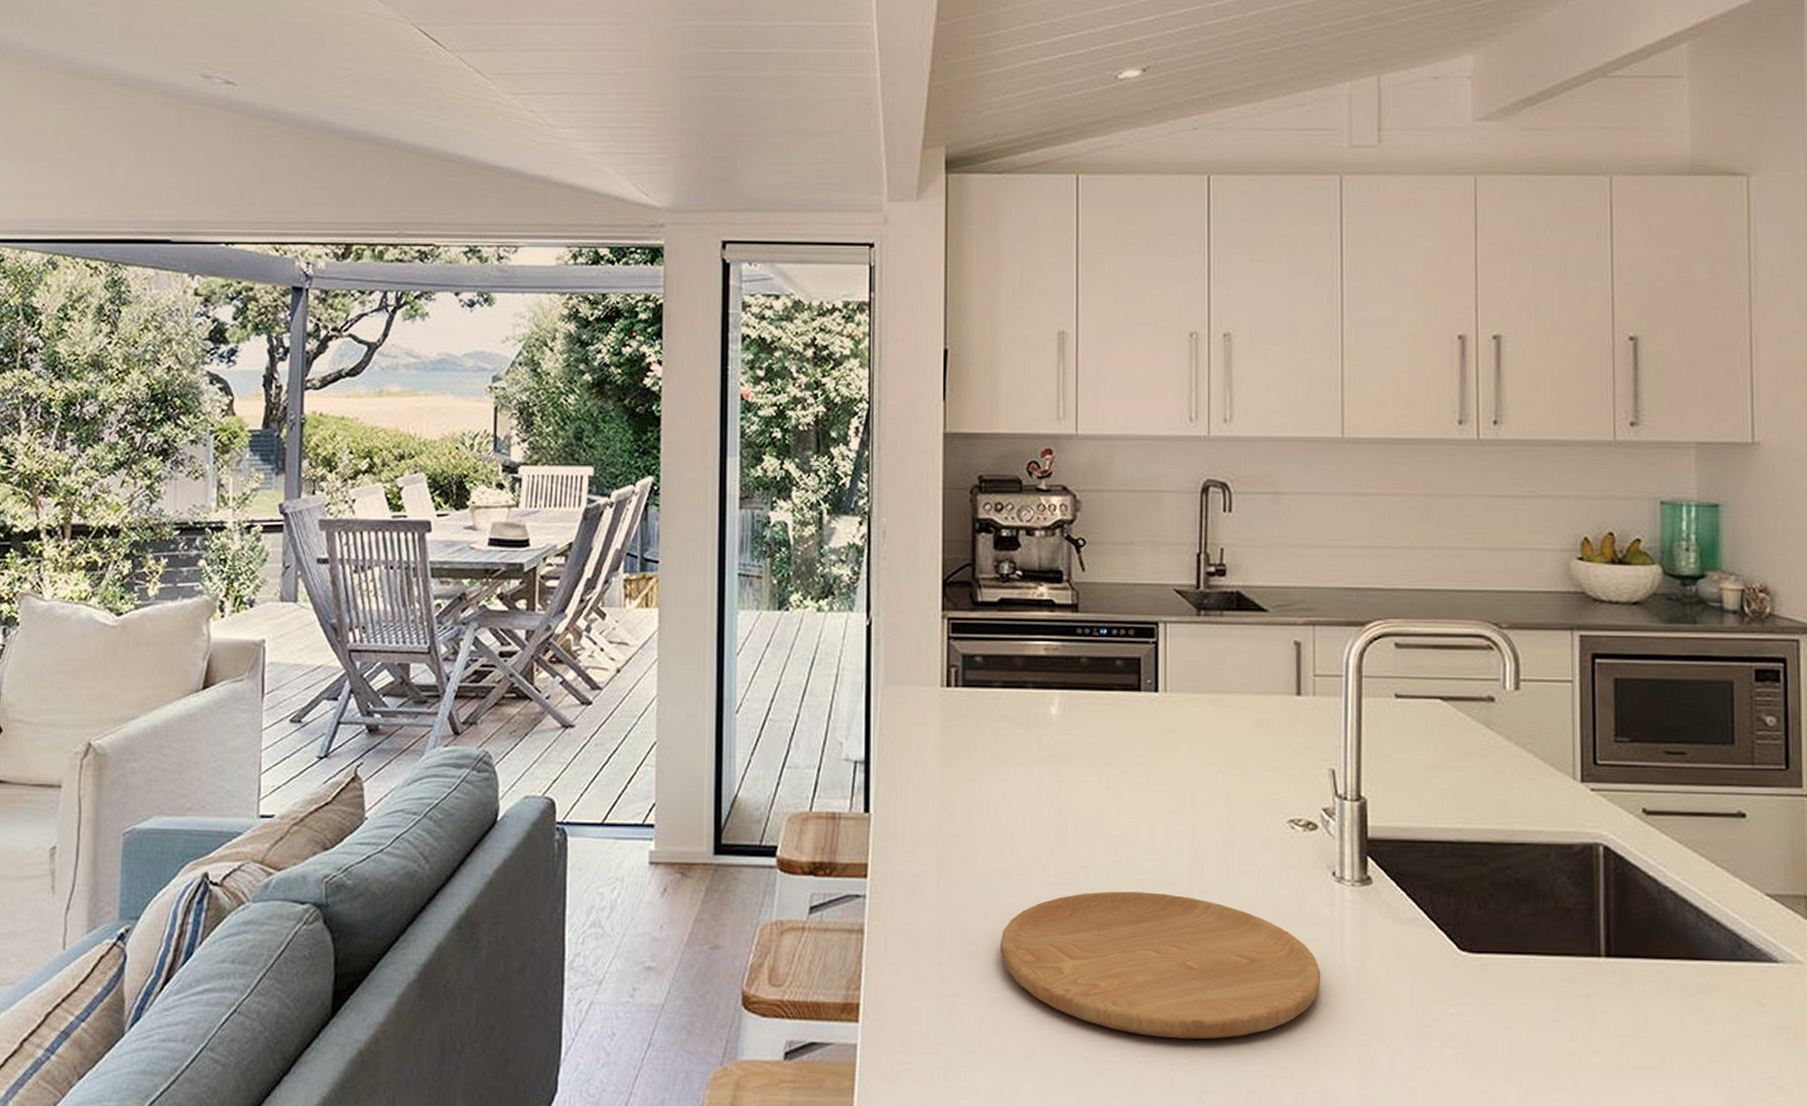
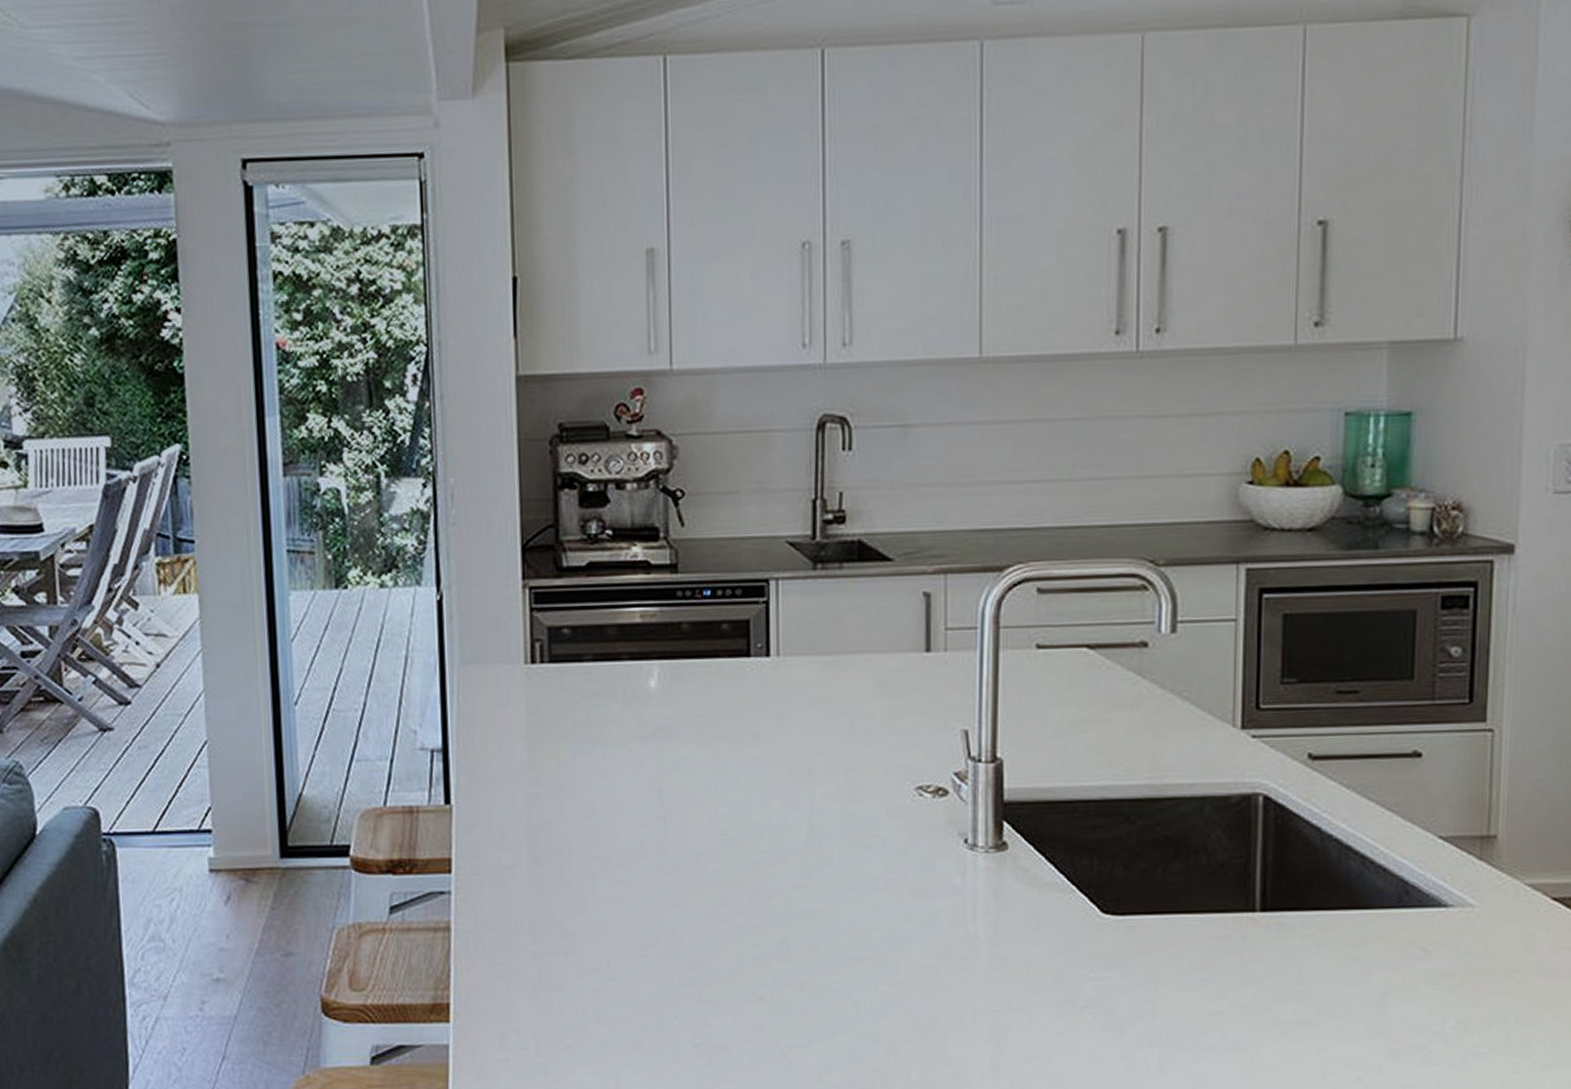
cutting board: present [1000,891,1321,1039] -> none [601,871,951,1020]

